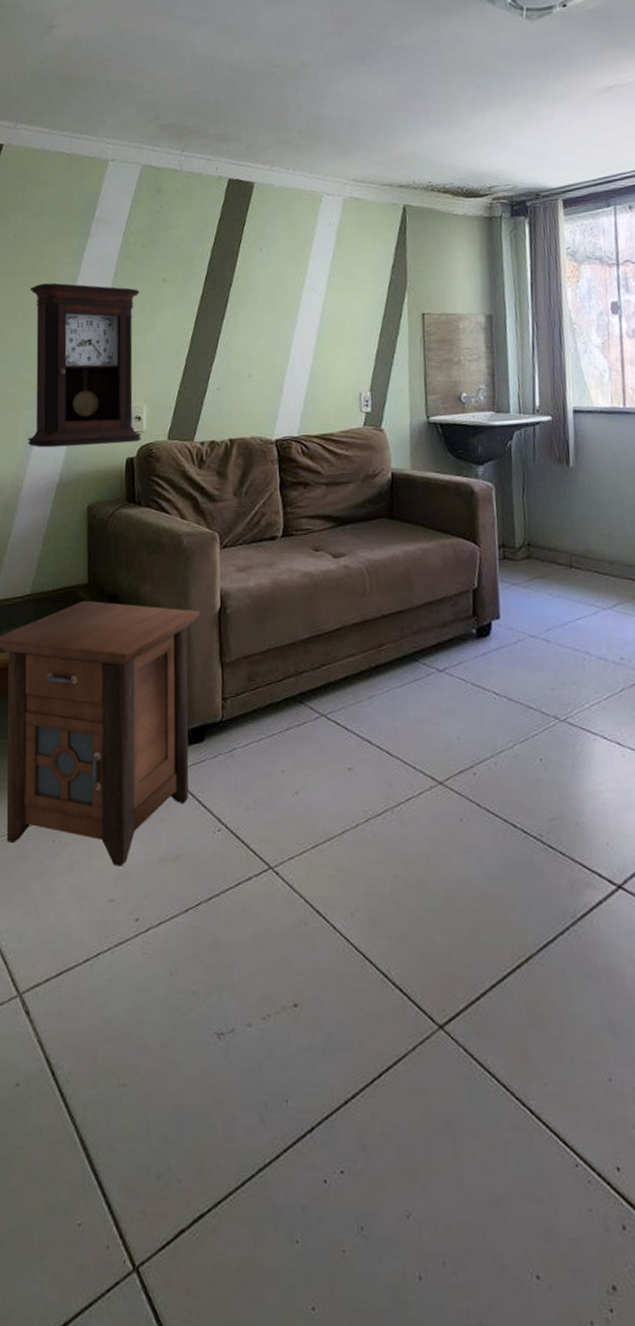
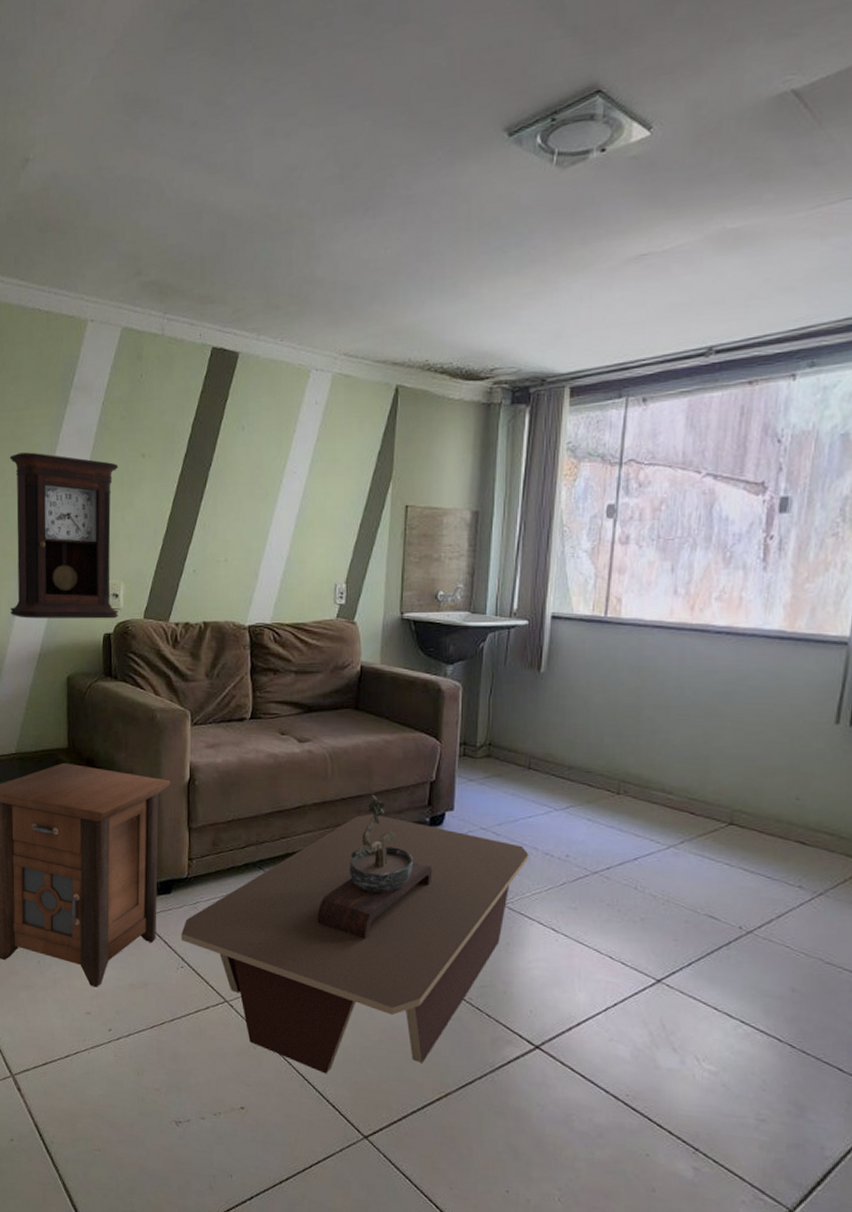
coffee table: none [217,629,583,949] -> present [181,813,529,1074]
bonsai tree: none [366,609,486,775] -> present [317,795,433,939]

